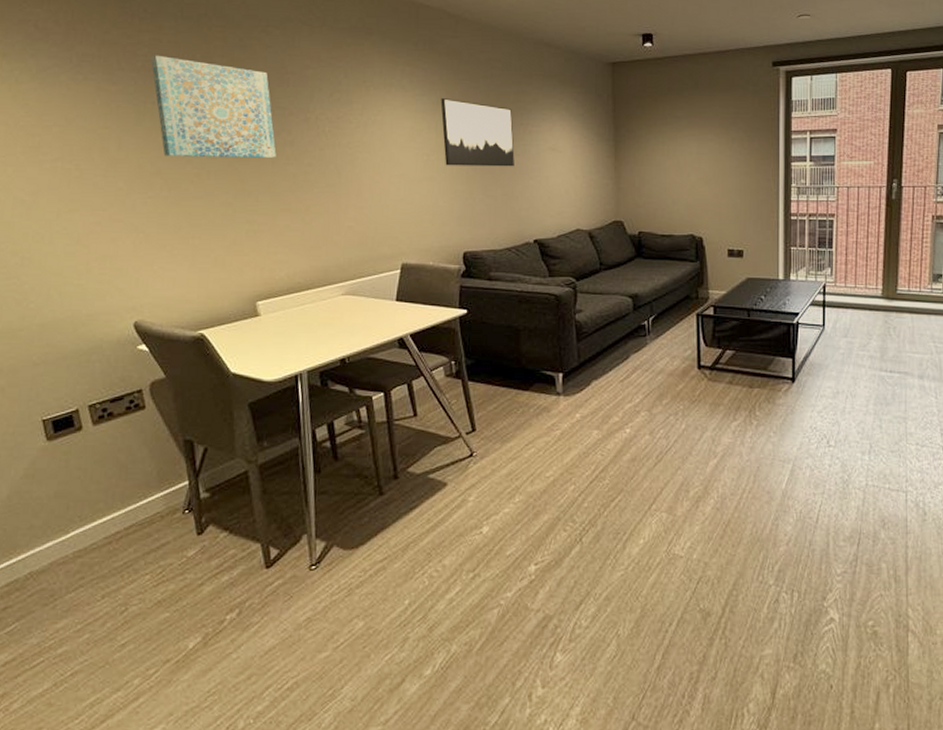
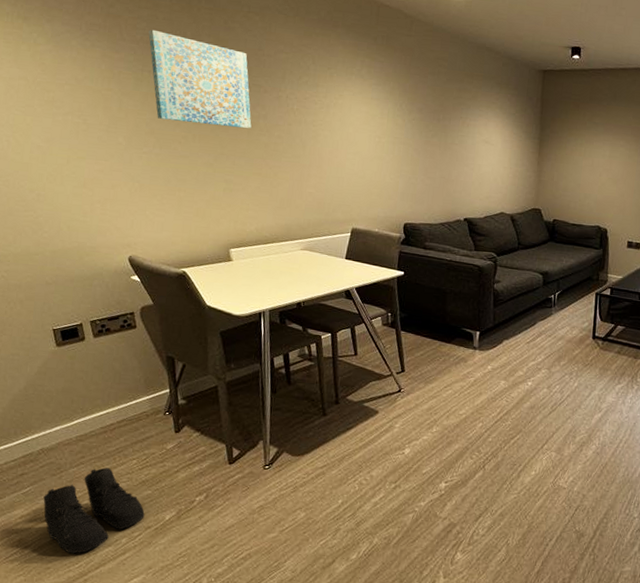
boots: none [32,588,162,706] -> present [43,467,145,554]
wall art: present [440,98,515,167] -> none [393,89,454,154]

